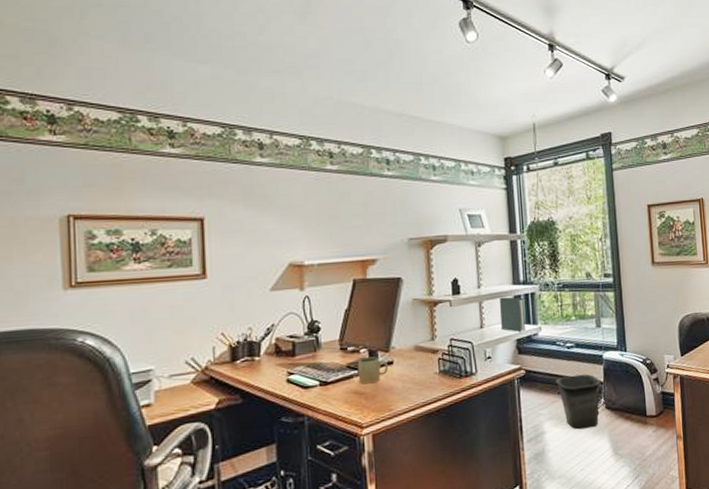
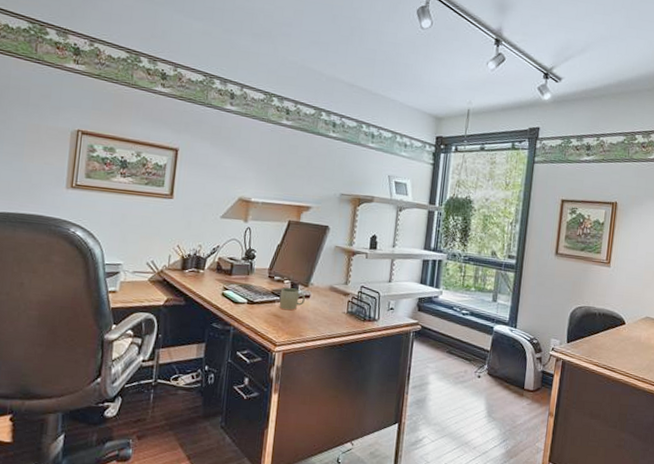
binder: present [500,297,525,332] -> none [407,259,431,292]
waste bin: present [555,374,601,430] -> none [446,338,488,389]

